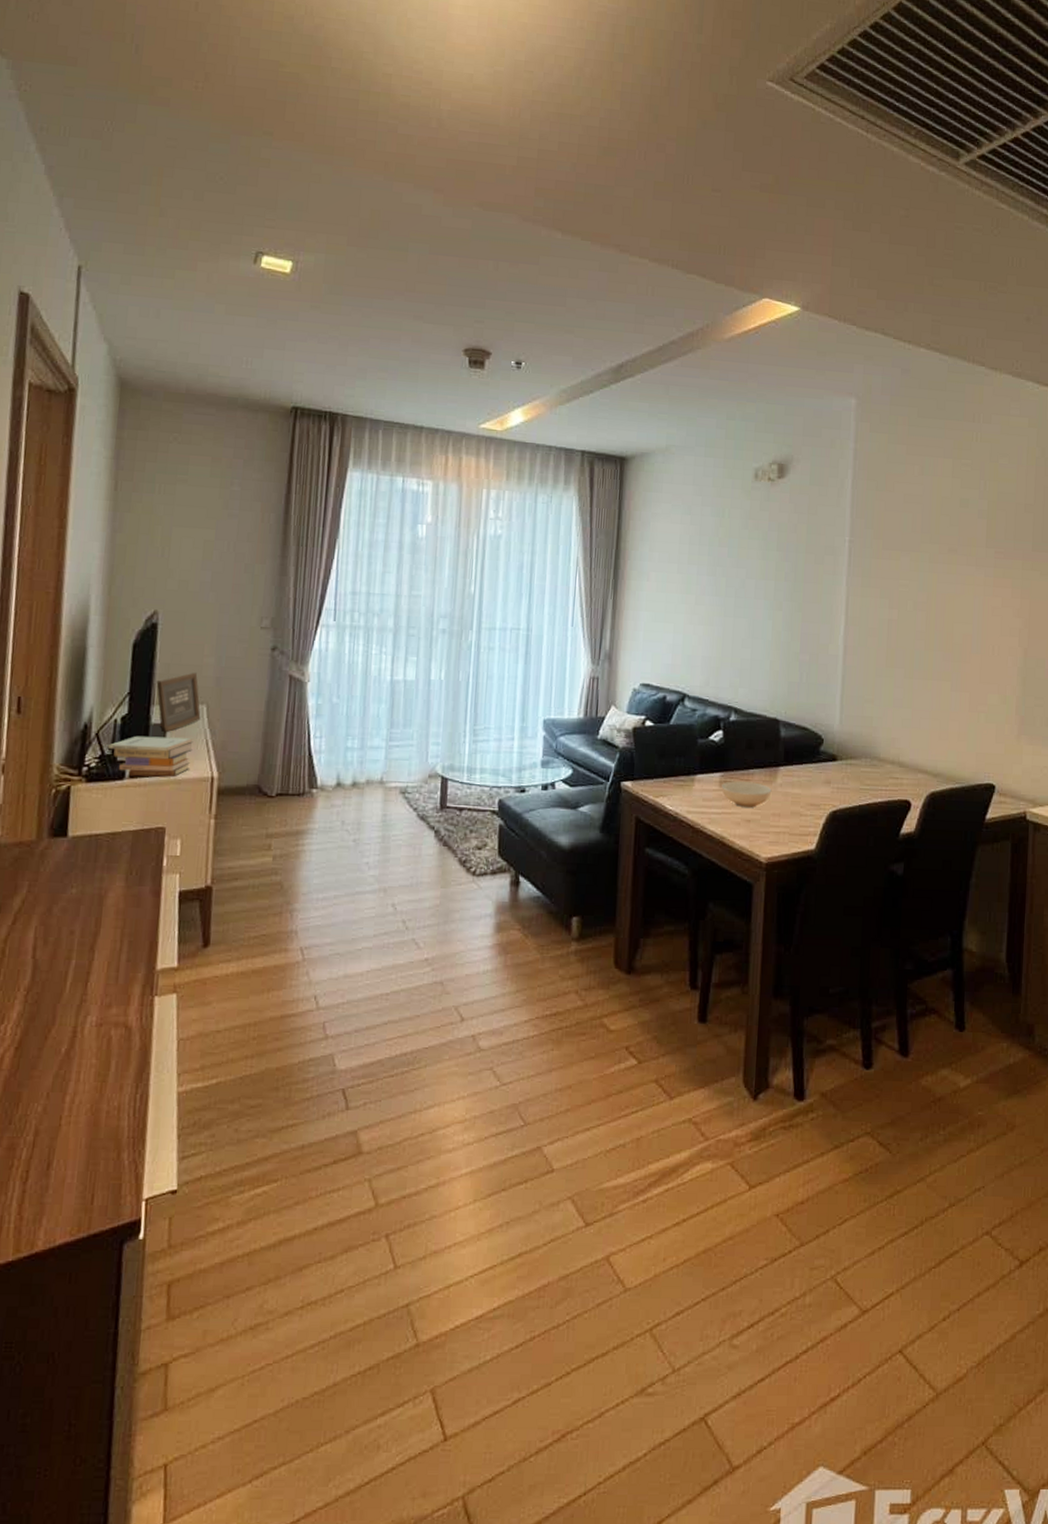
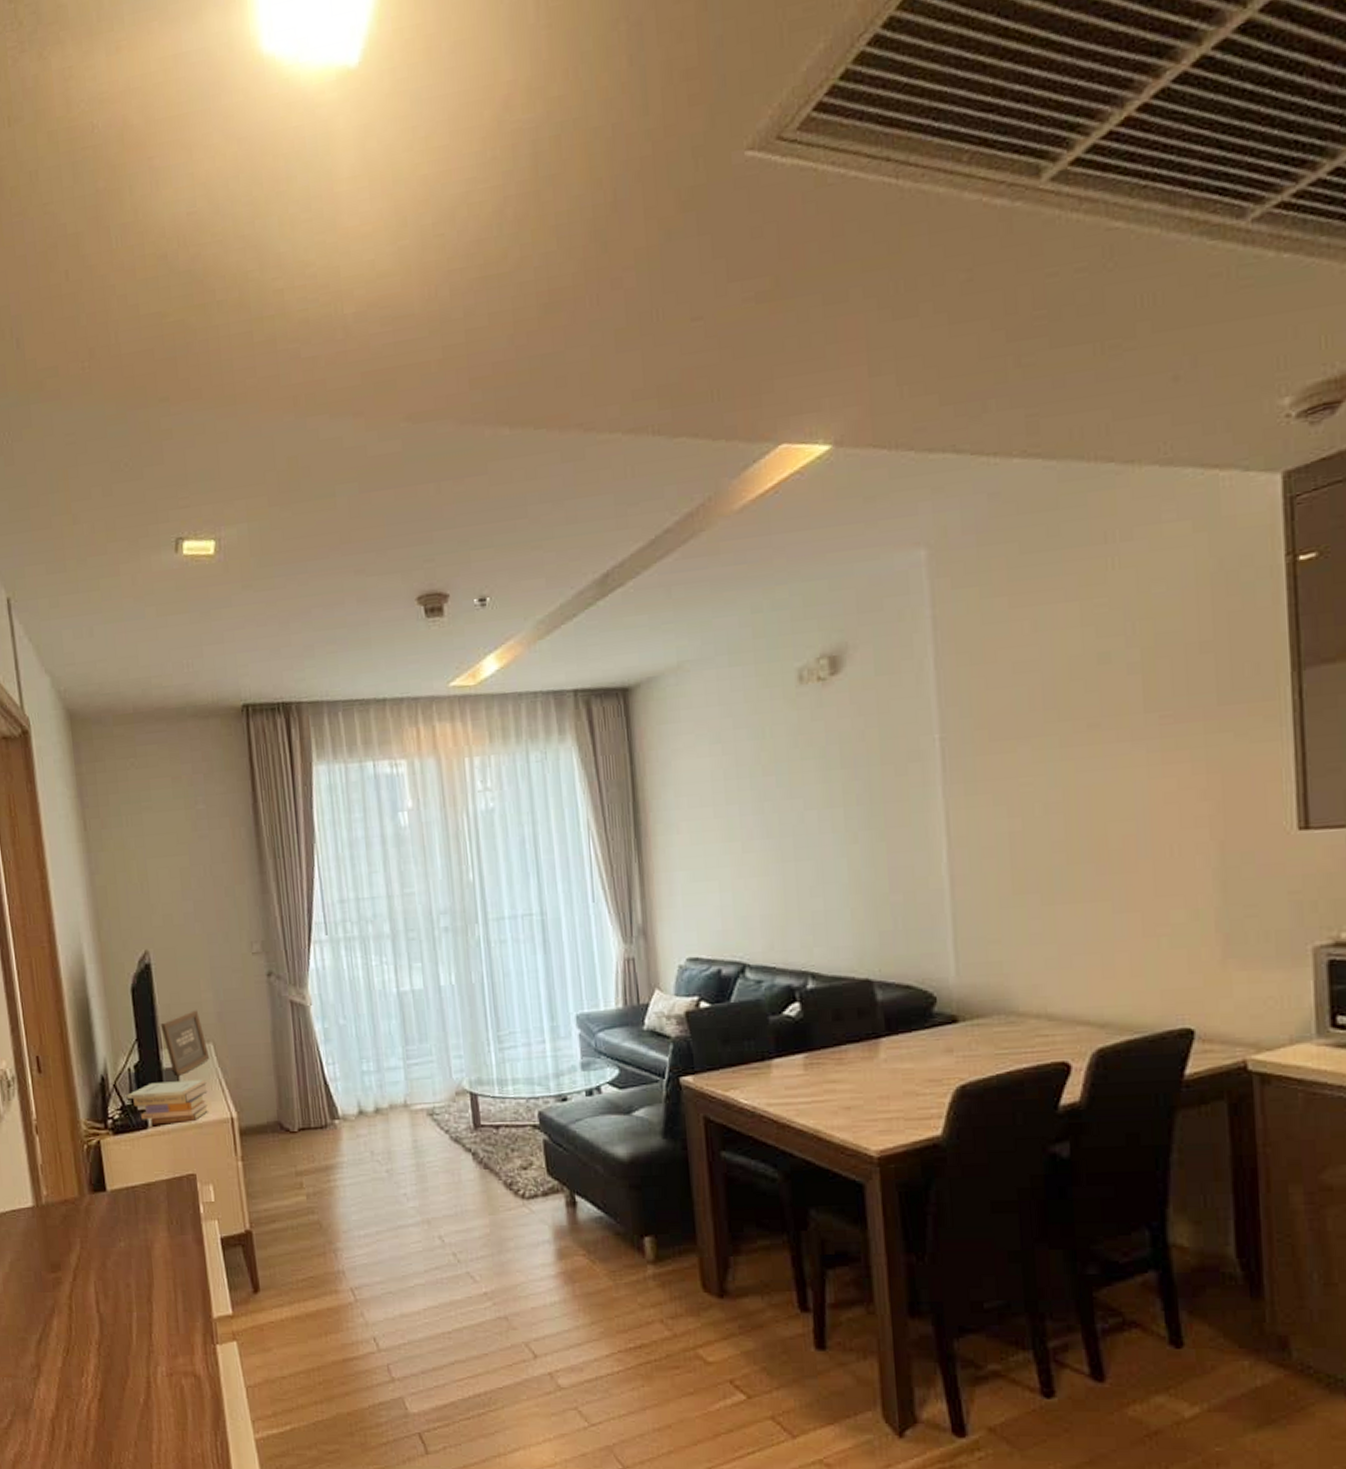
bowl: present [721,781,772,808] -> none [807,1060,874,1092]

